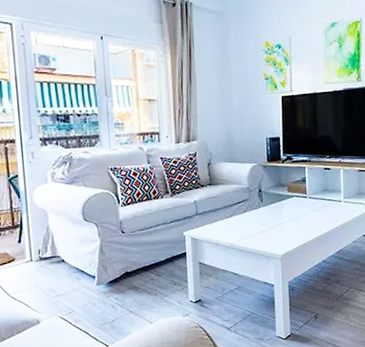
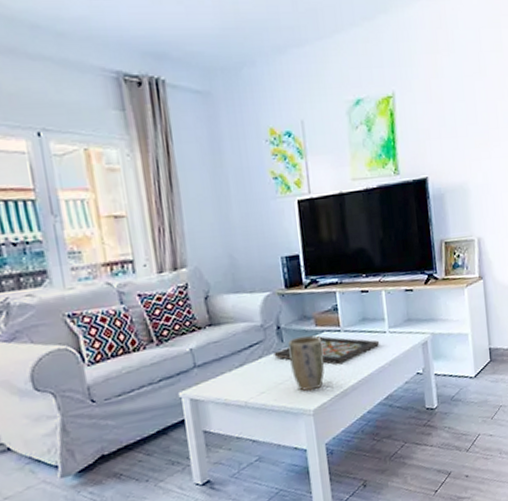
decorative tray: none [255,200,336,222] -> present [274,336,380,364]
plant pot: none [266,198,293,241] -> present [288,335,325,391]

